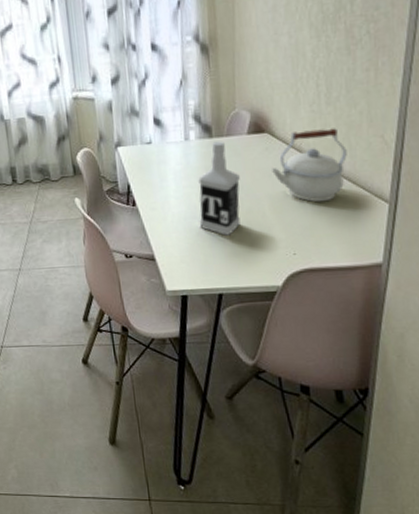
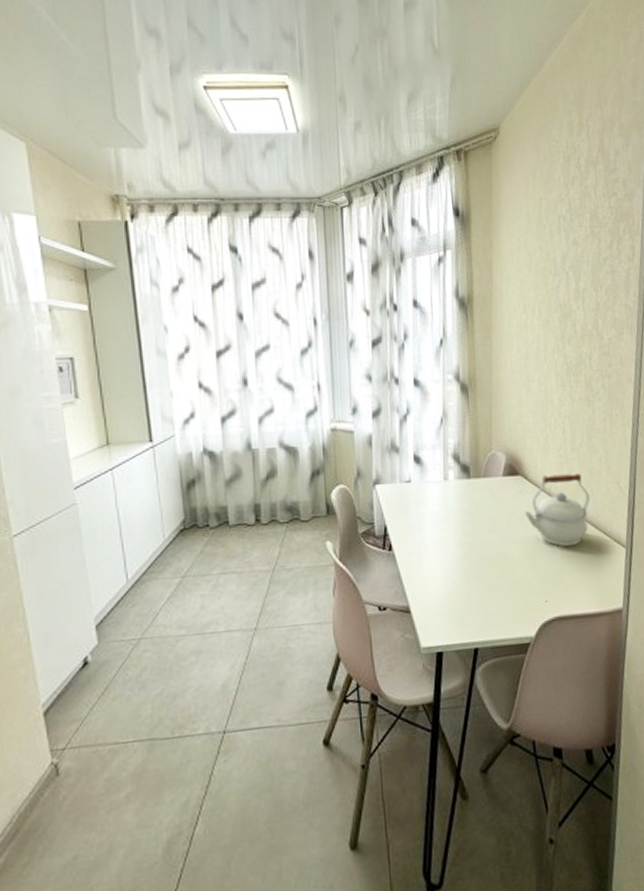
vodka: present [198,141,240,236] -> none [456,482,496,583]

